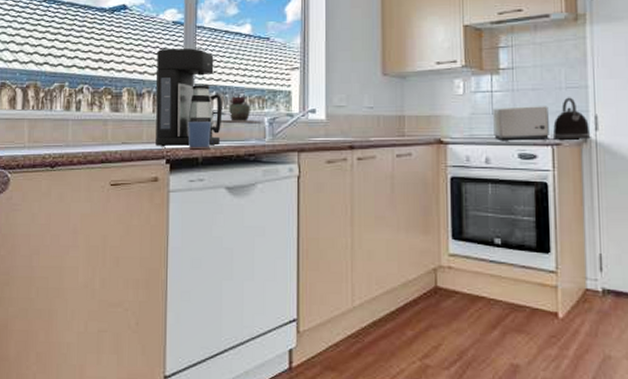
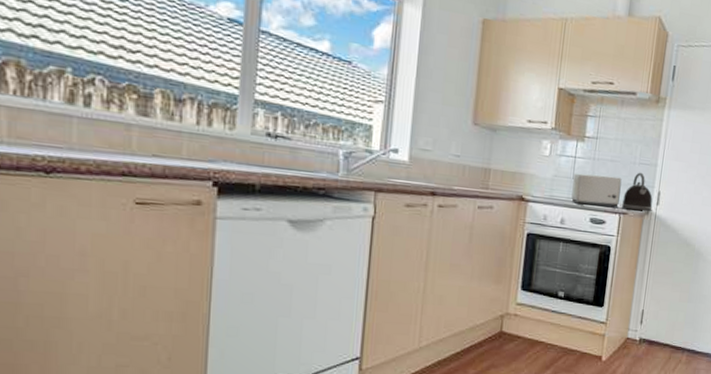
coffee maker: present [155,48,223,147] -> none [199,49,290,174]
mug: present [188,122,211,150] -> none [242,142,273,177]
succulent plant: present [220,95,262,124] -> none [285,120,336,156]

